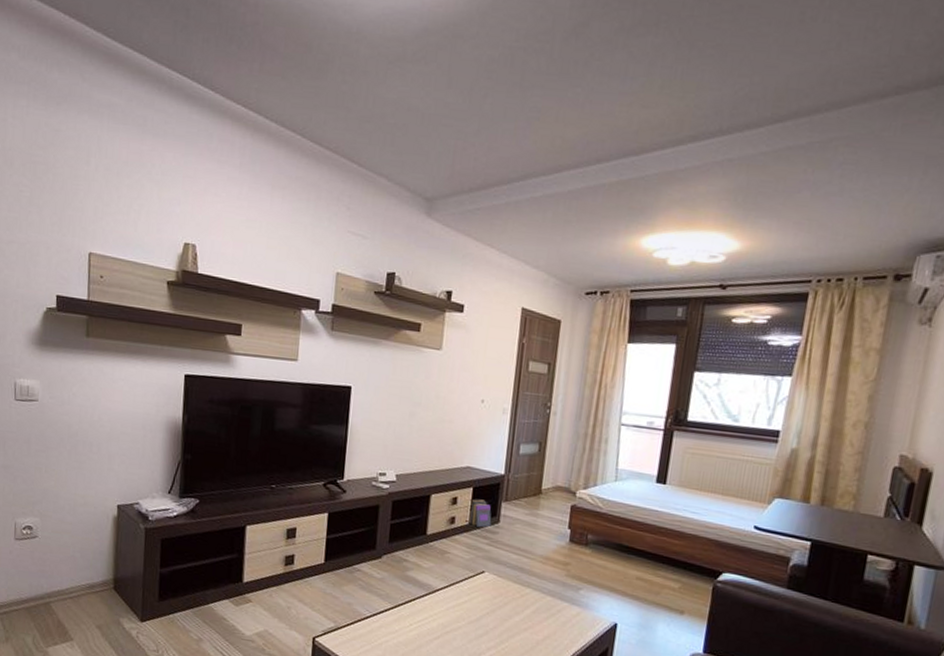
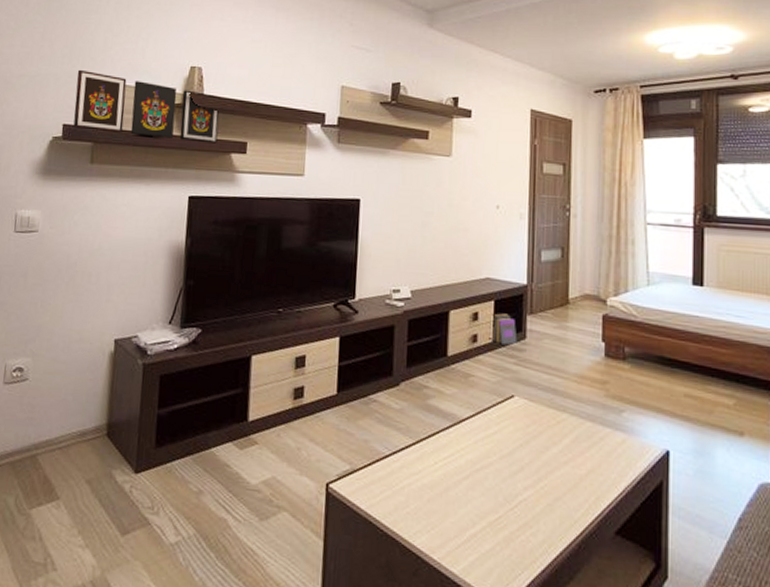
picture frame: none [67,239,215,324] -> present [73,69,220,143]

